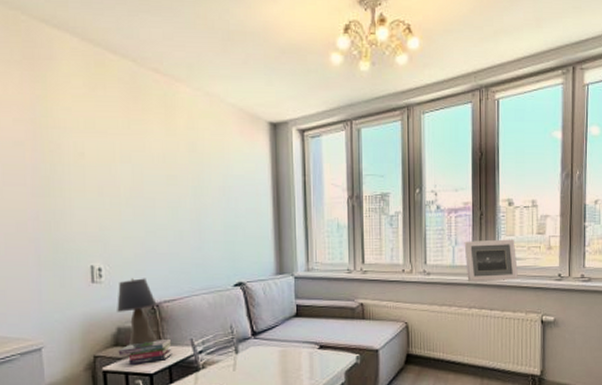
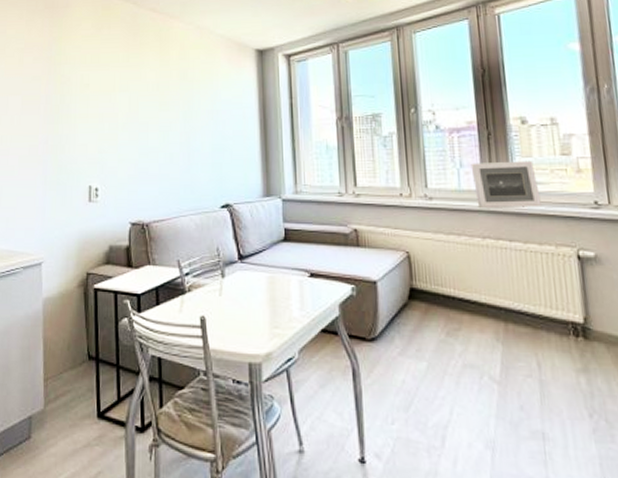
table lamp: present [117,278,157,345] -> none [110,198,147,264]
books: present [118,338,172,366] -> none [109,258,160,285]

